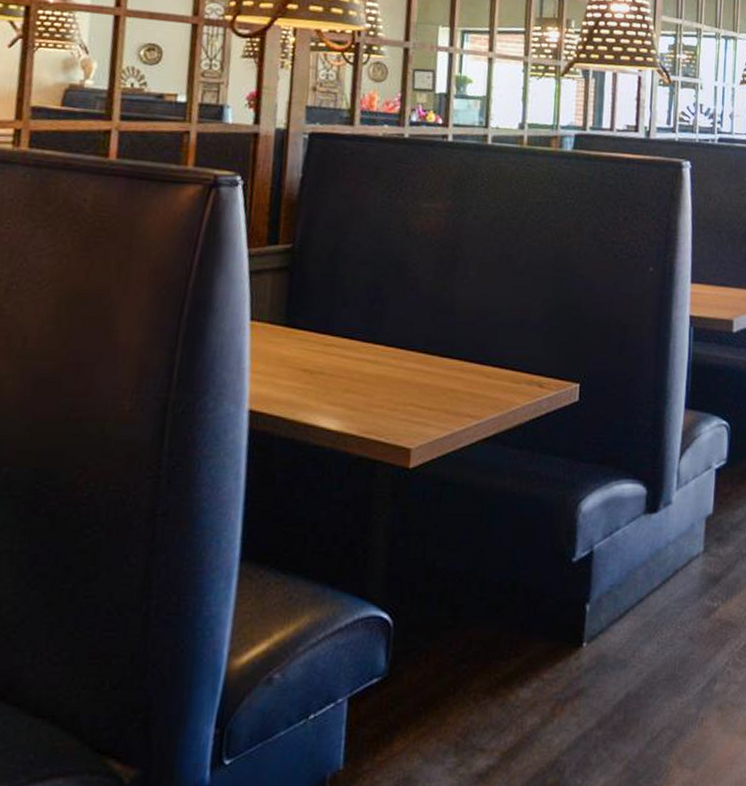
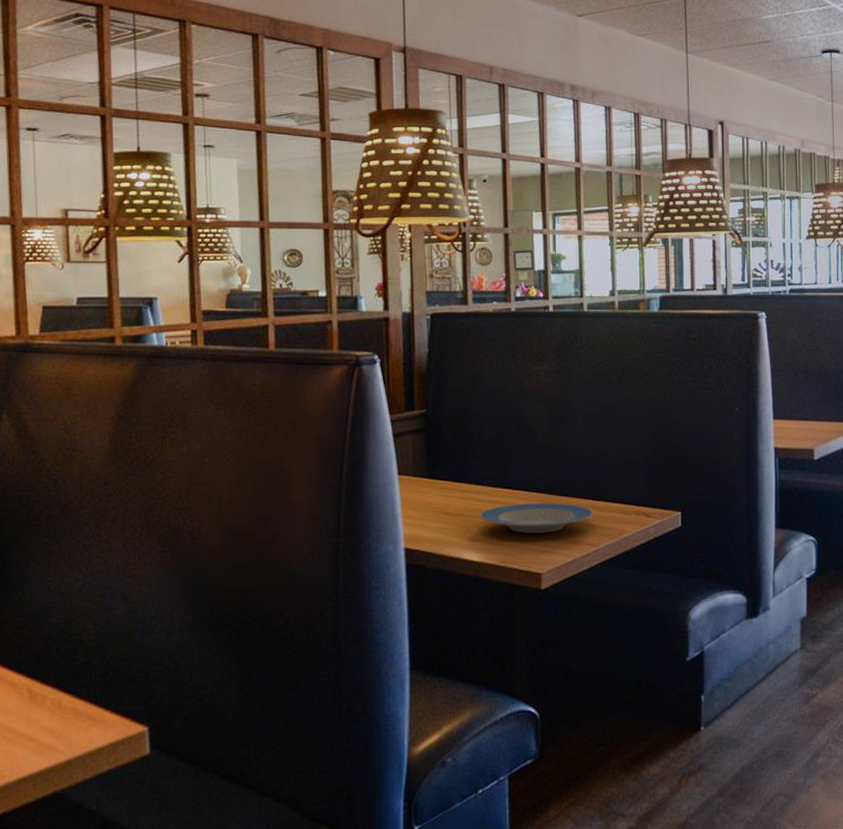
plate: none [344,363,478,401] -> present [480,503,593,533]

